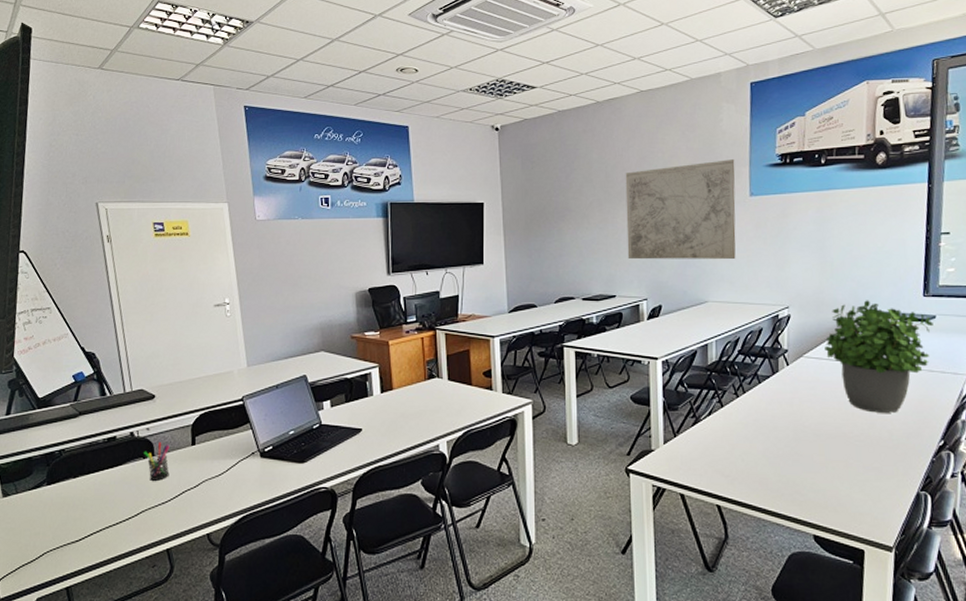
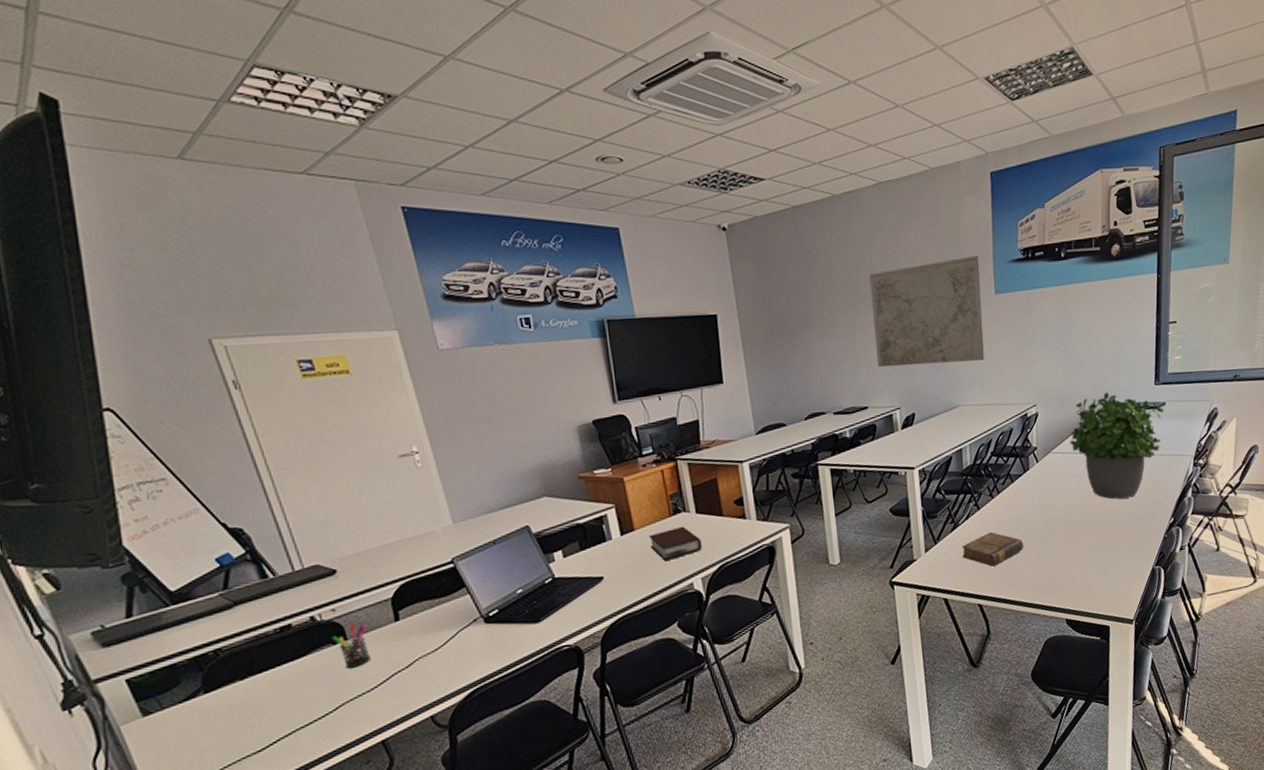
bible: none [404,391,451,422] -> present [649,526,703,562]
book: none [702,431,770,467] -> present [962,531,1024,567]

